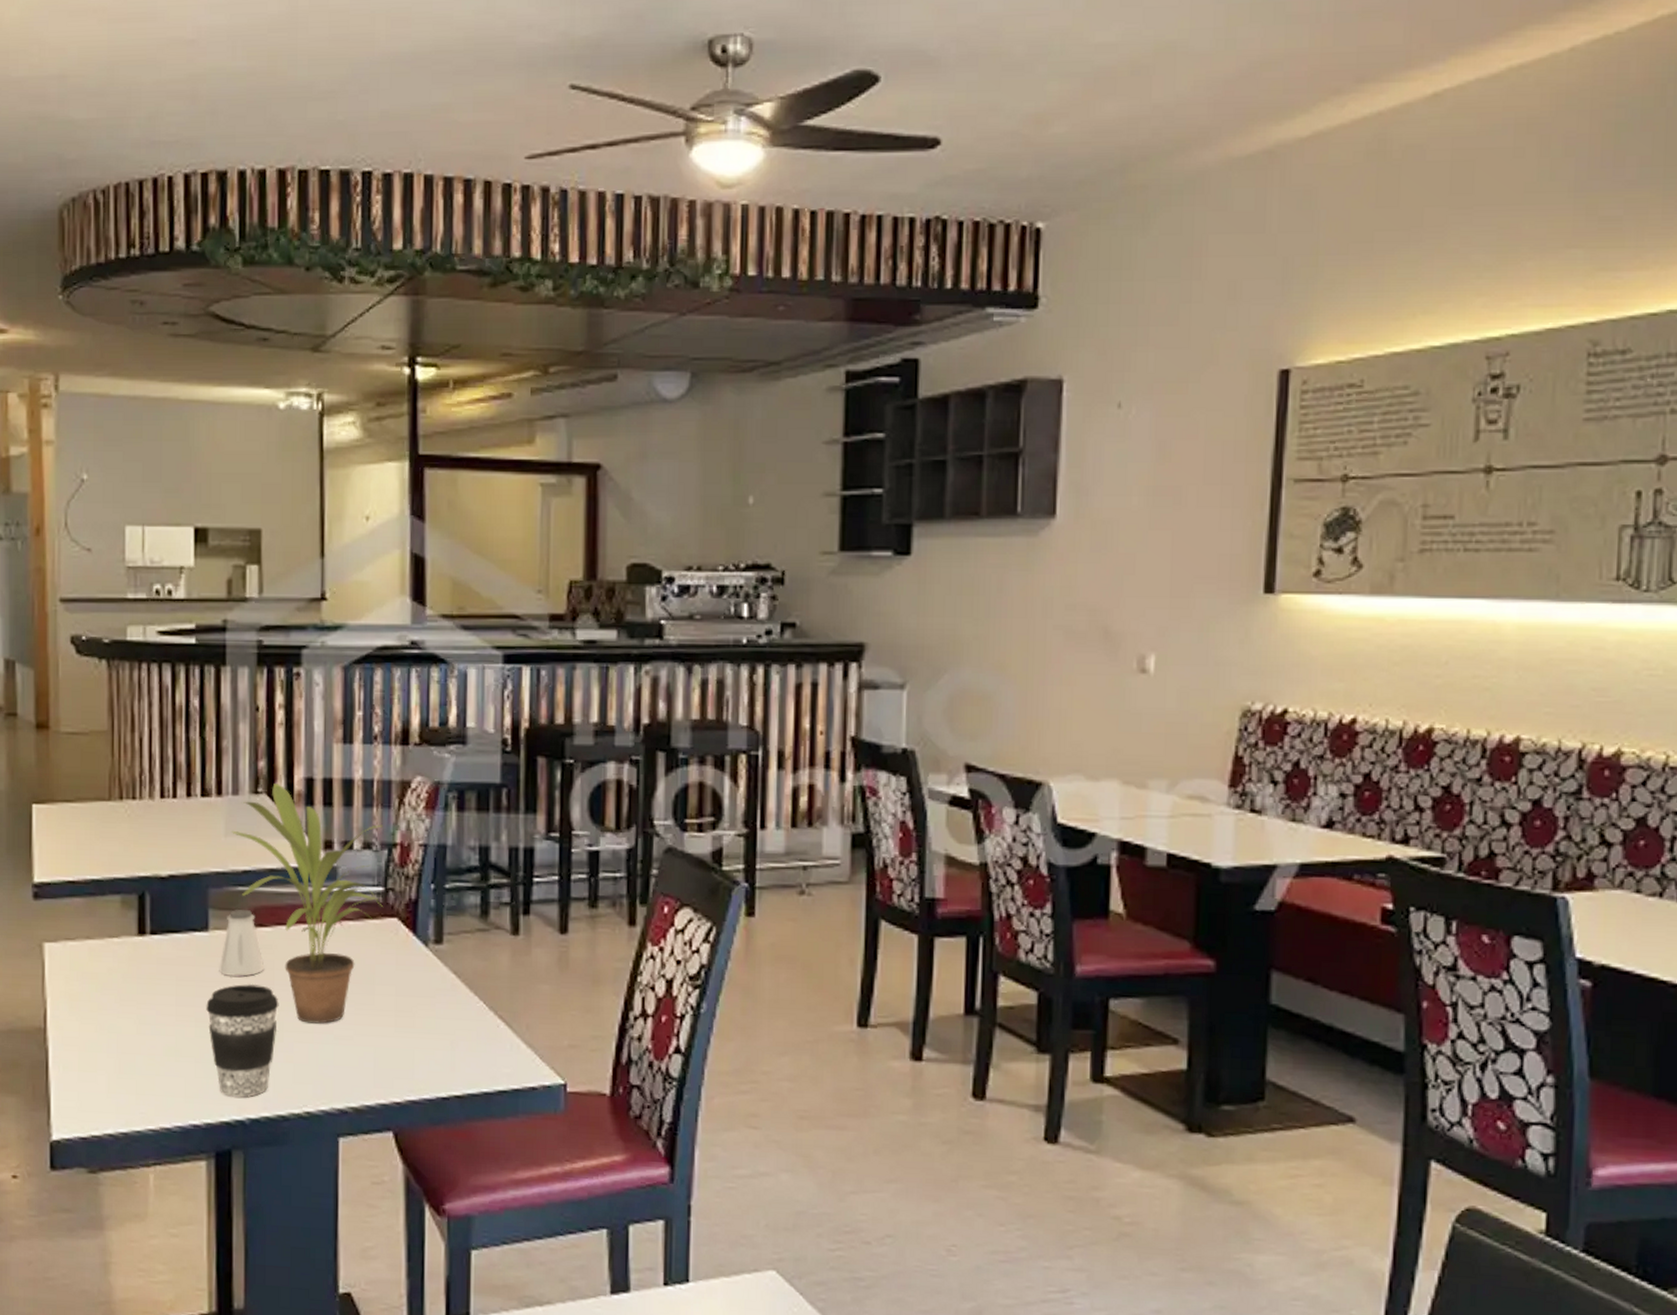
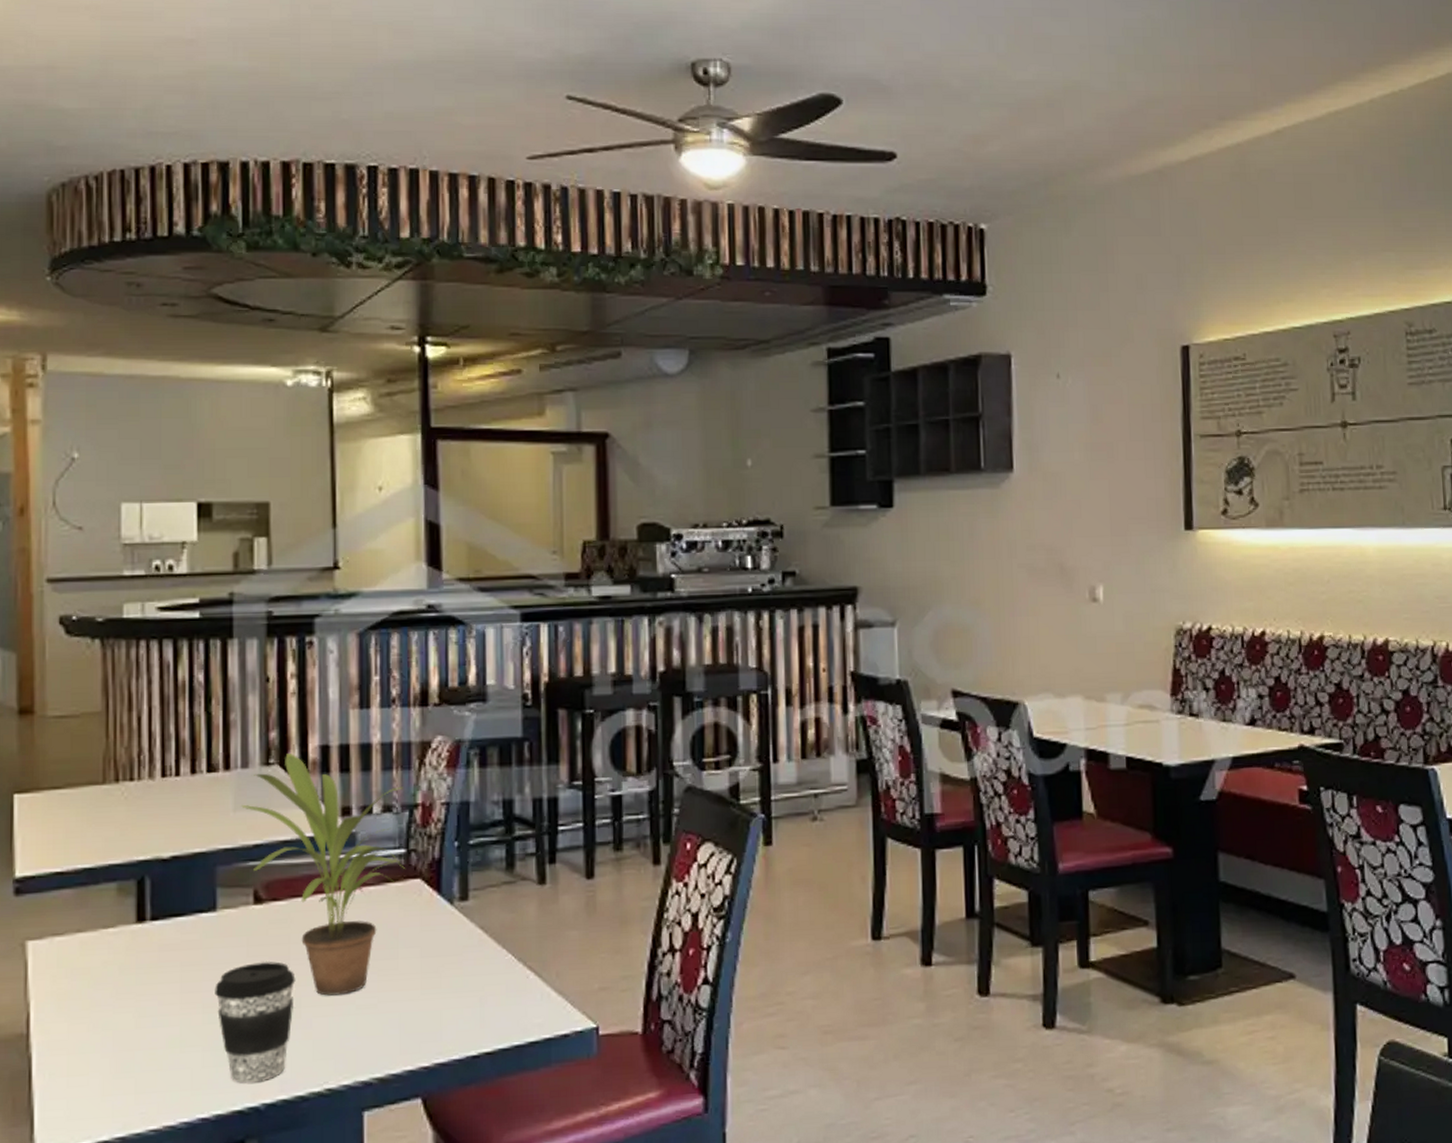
saltshaker: present [219,910,265,977] -> none [229,885,279,956]

